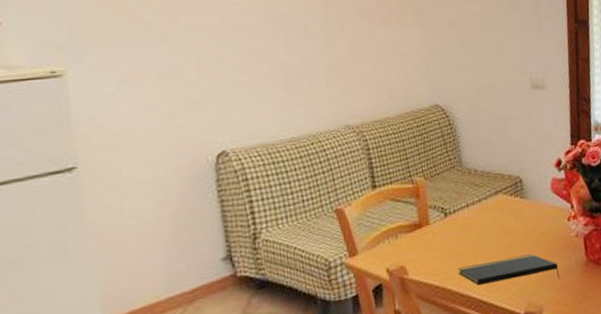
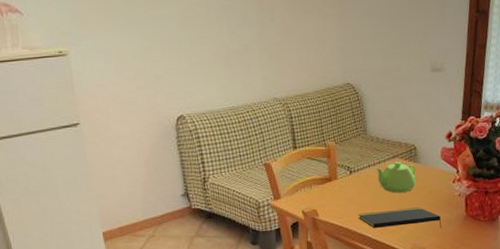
teapot: none [475,198,526,238] -> present [376,162,417,193]

